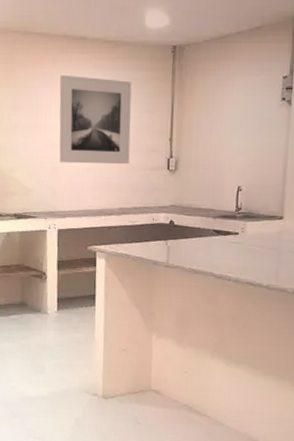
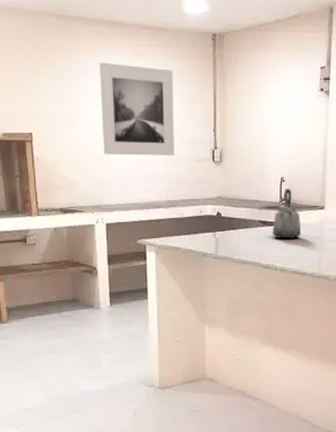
kettle: none [226,198,258,250] -> present [272,189,302,240]

